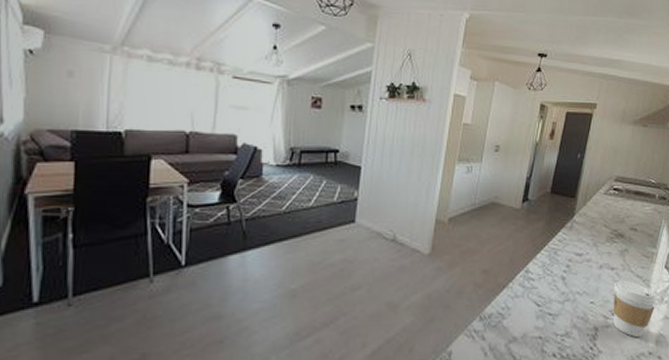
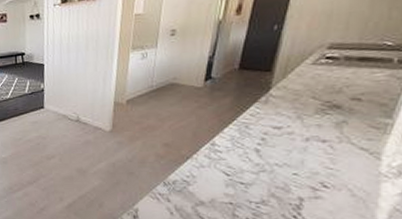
coffee cup: present [614,280,656,338] -> none [326,152,390,211]

